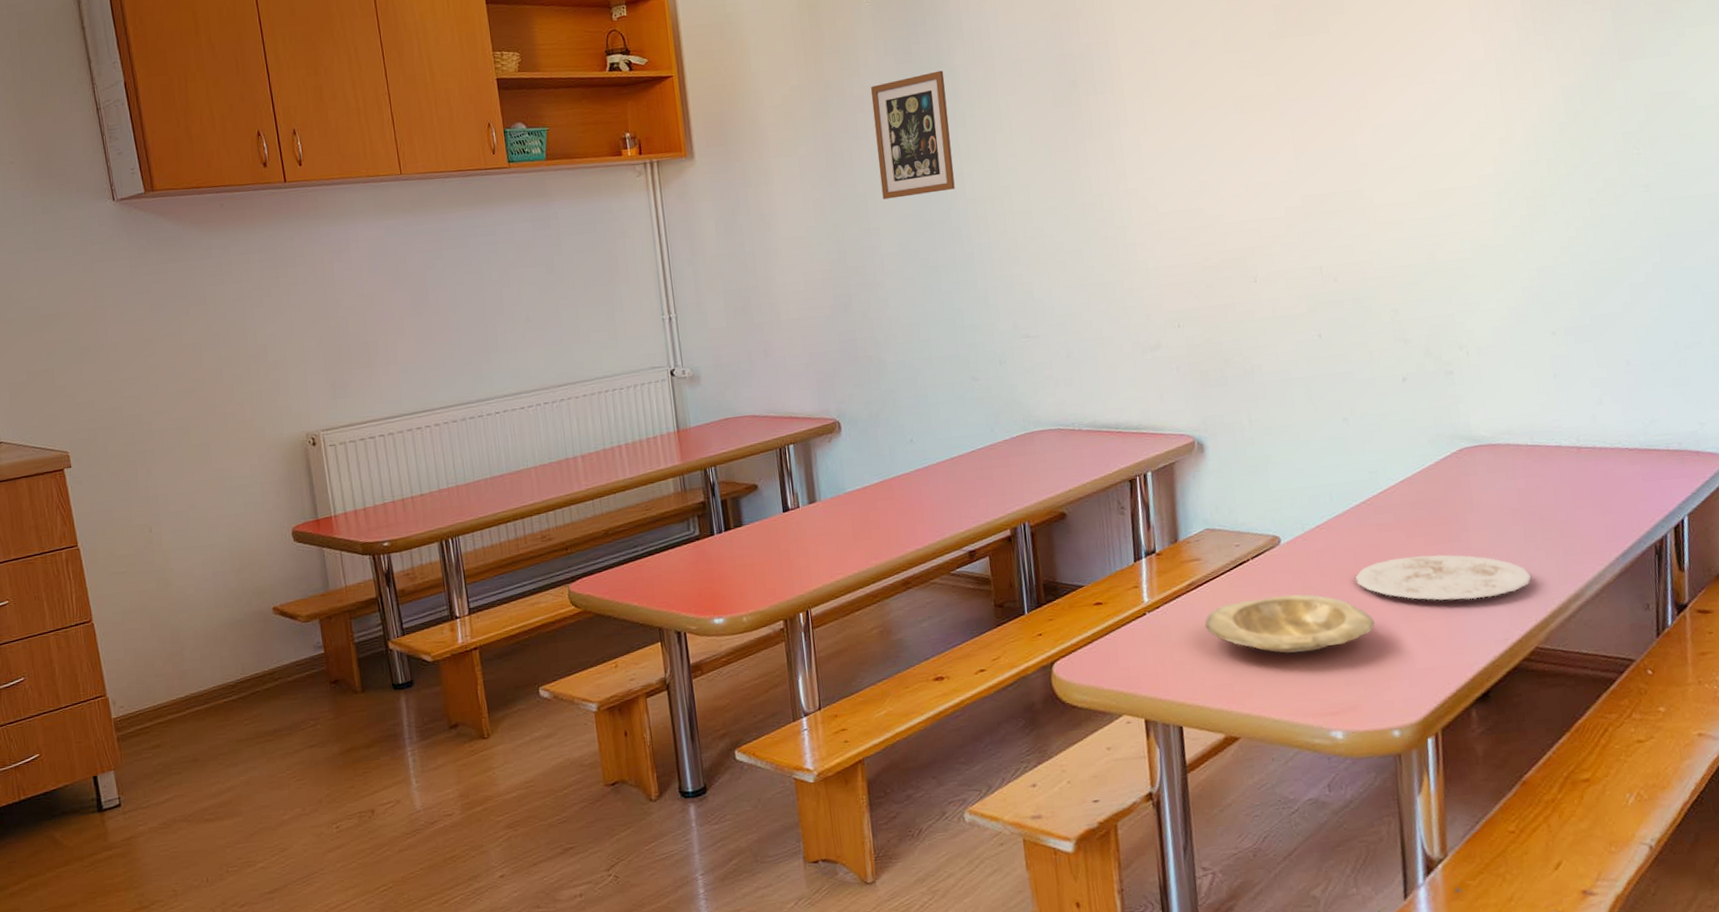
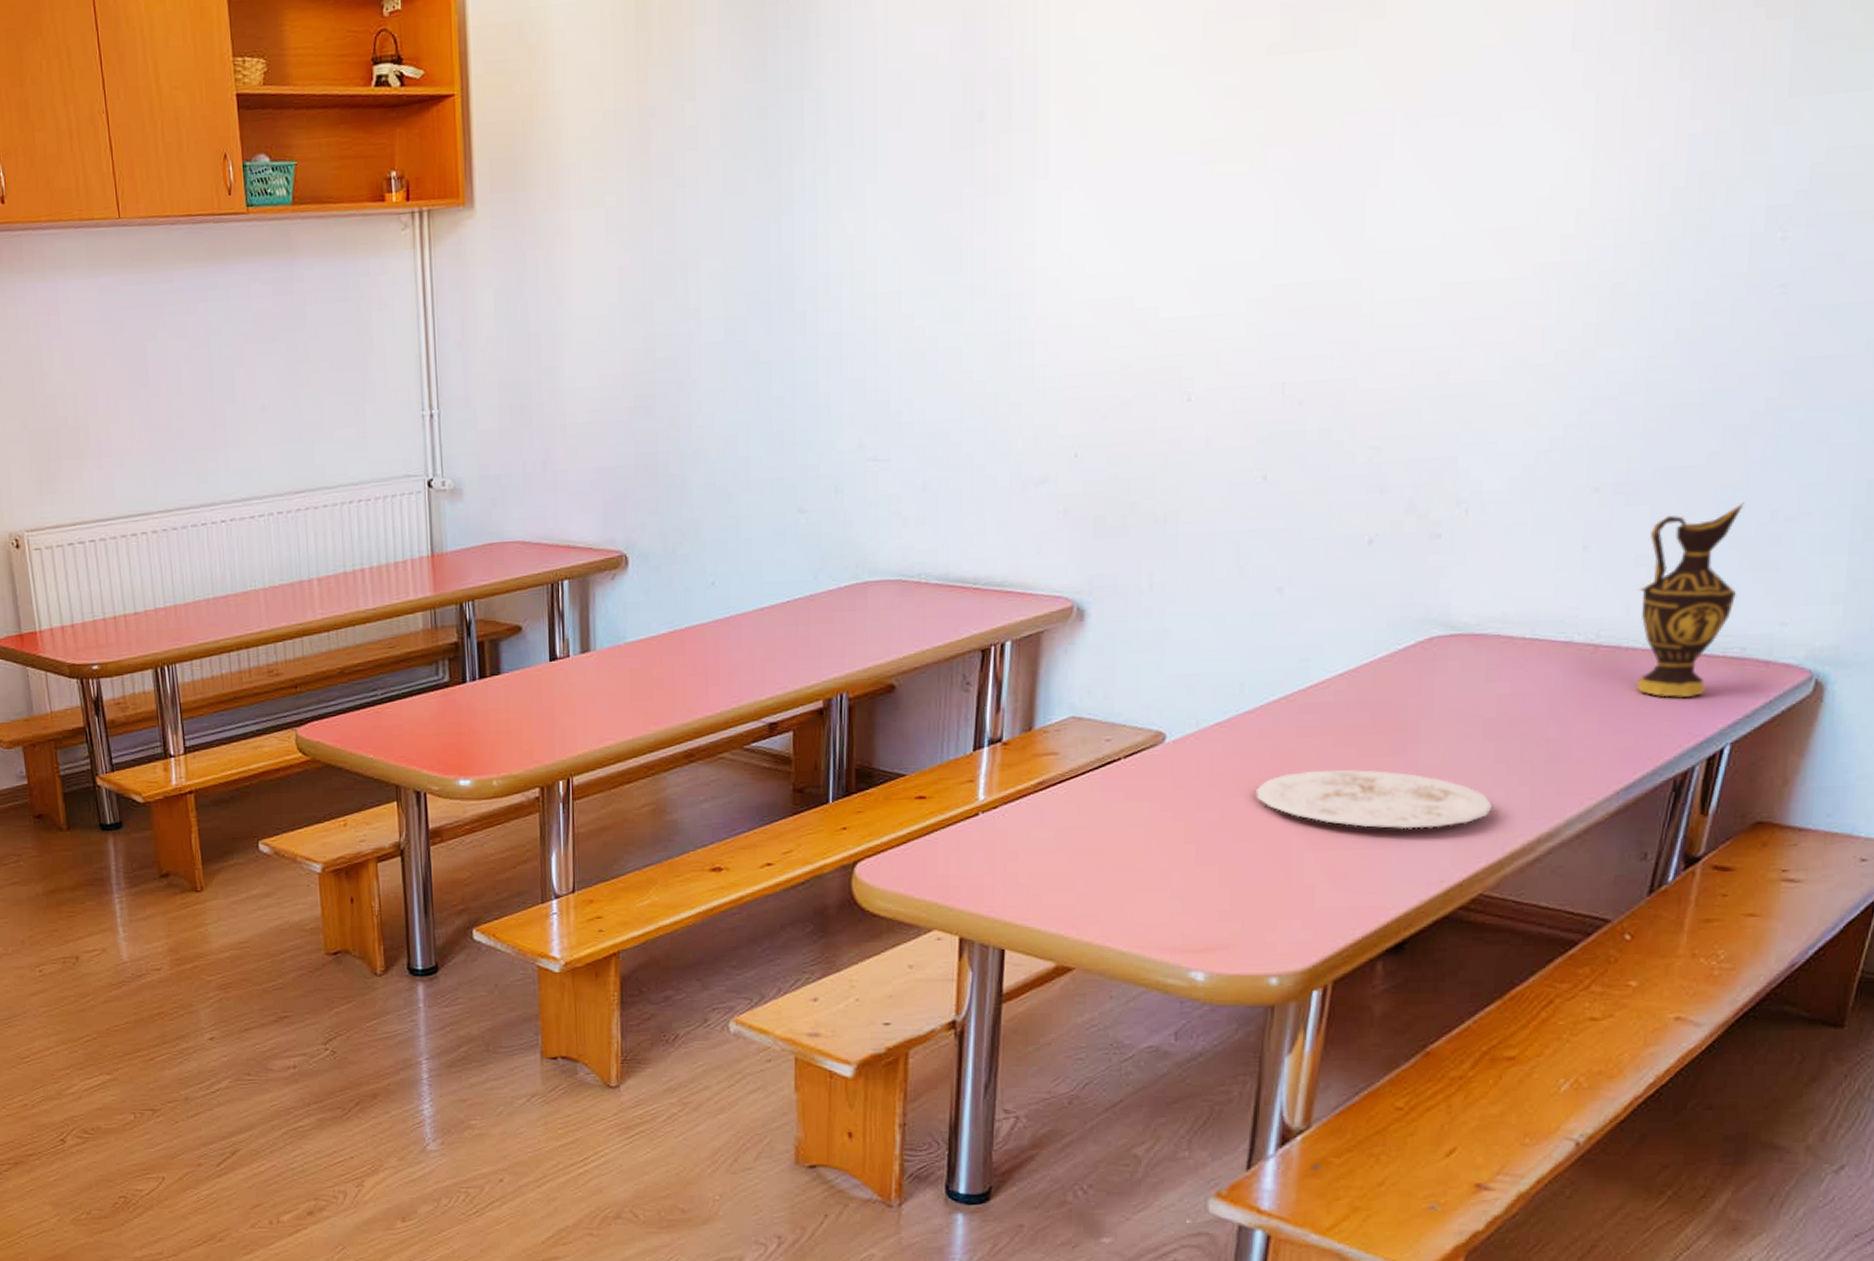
picture frame: present [870,70,955,200] -> none [707,93,807,271]
plate: present [1204,593,1375,654] -> none [1051,804,1271,876]
pitcher: none [1597,337,1667,483] -> present [1636,502,1744,699]

